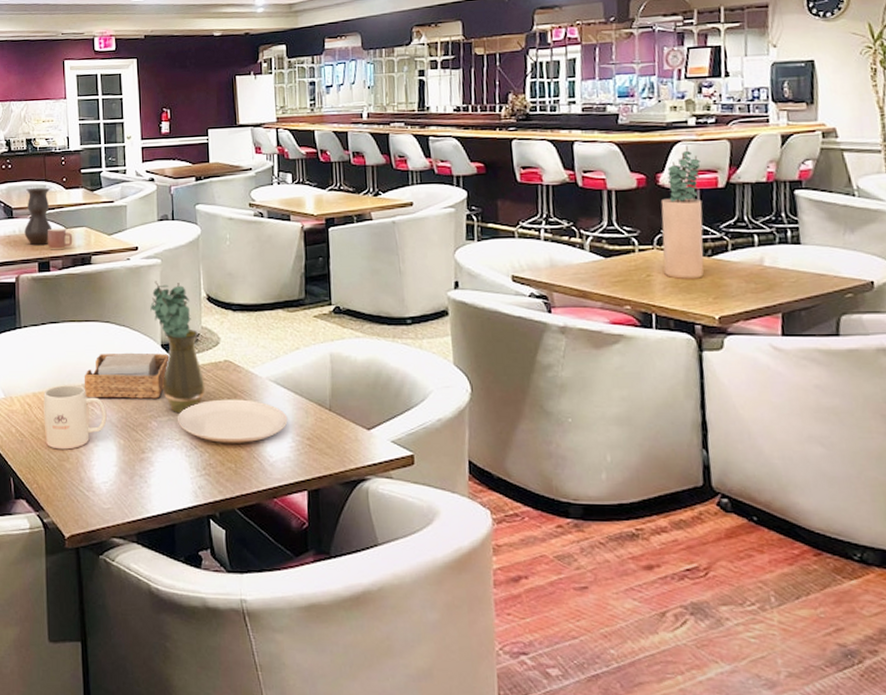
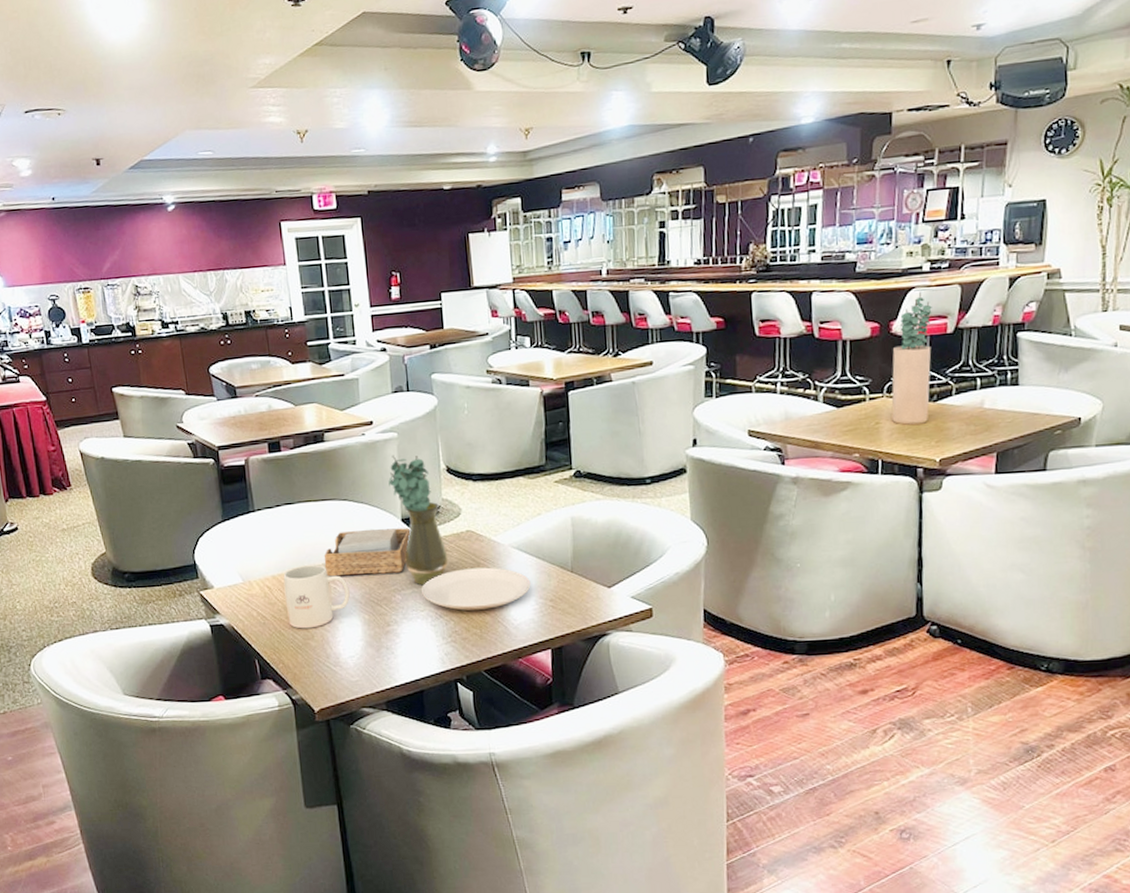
vase: present [24,188,52,246] -> none [248,363,281,426]
mug: present [48,228,73,250] -> none [275,405,303,430]

